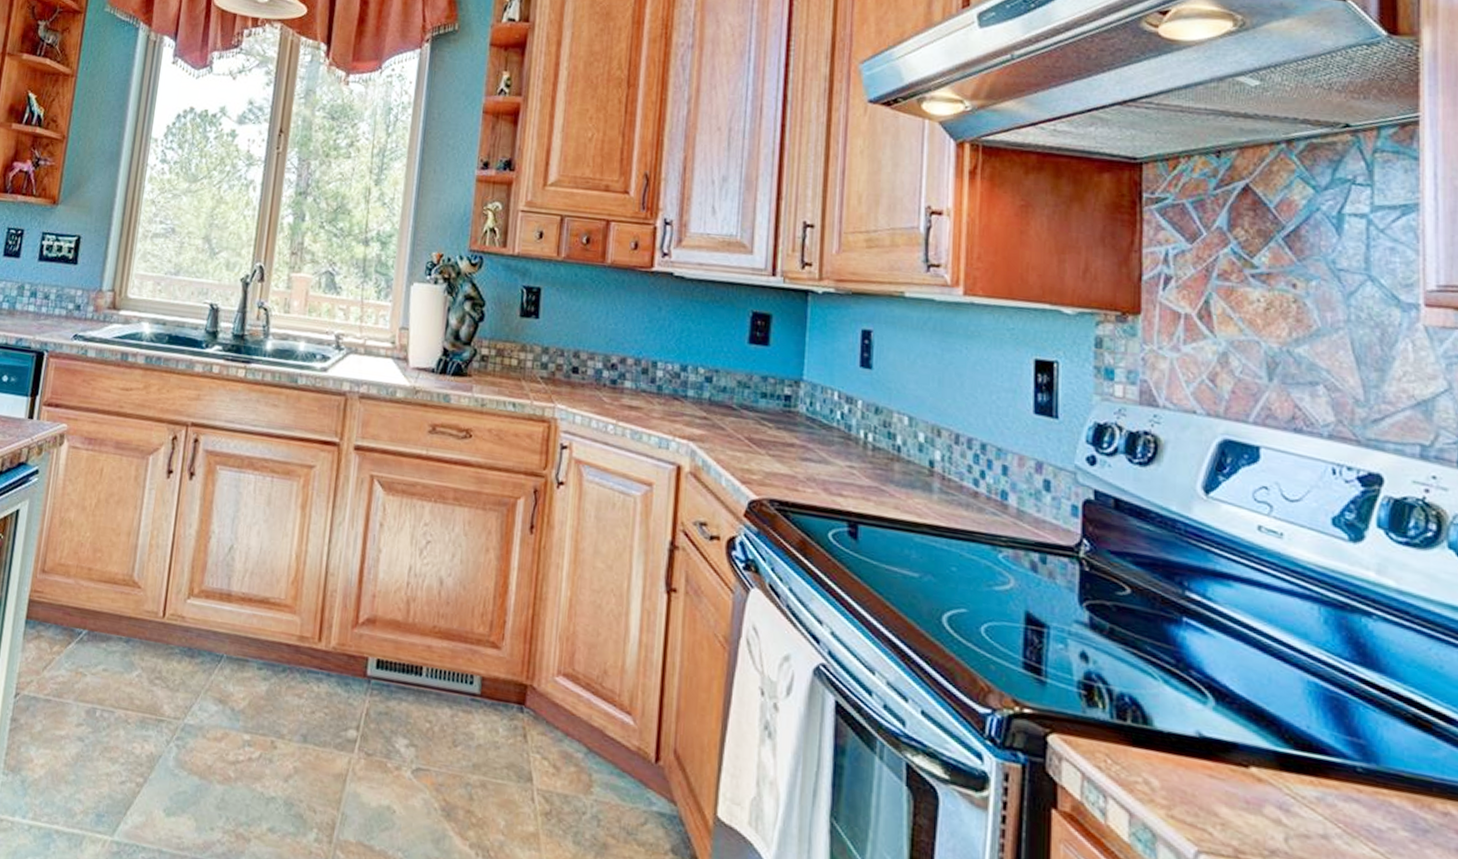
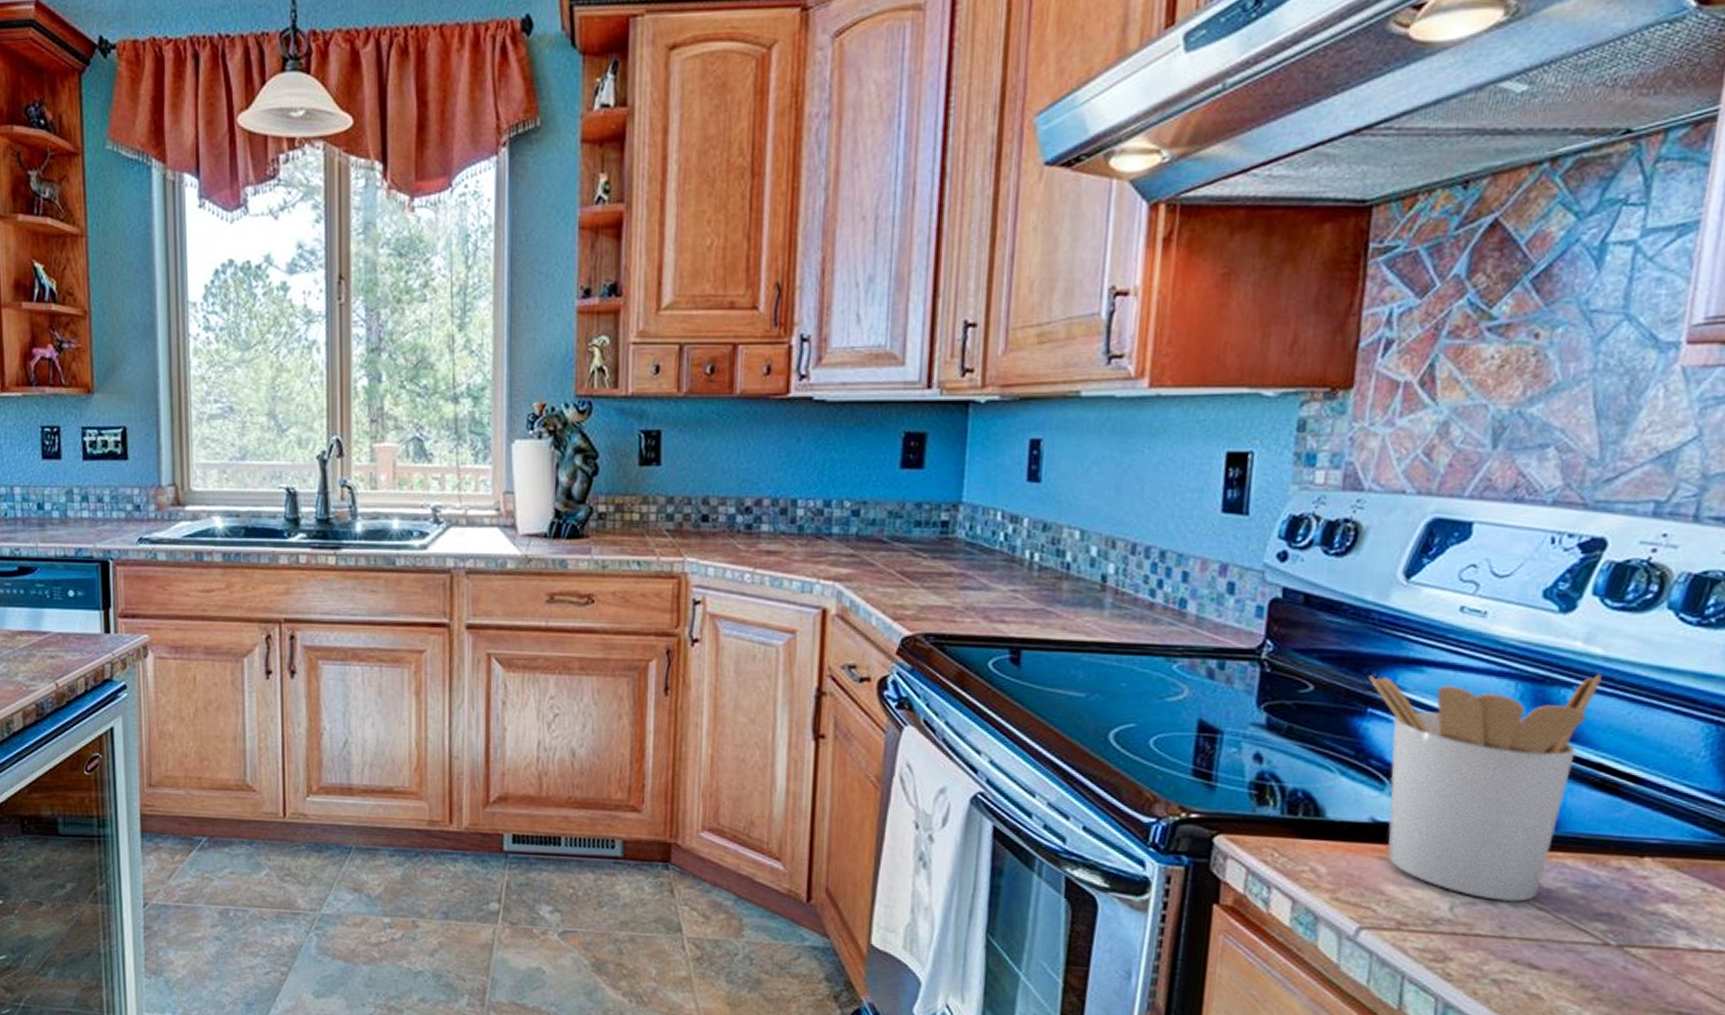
utensil holder: none [1181,584,1398,840] -> present [1369,673,1602,903]

